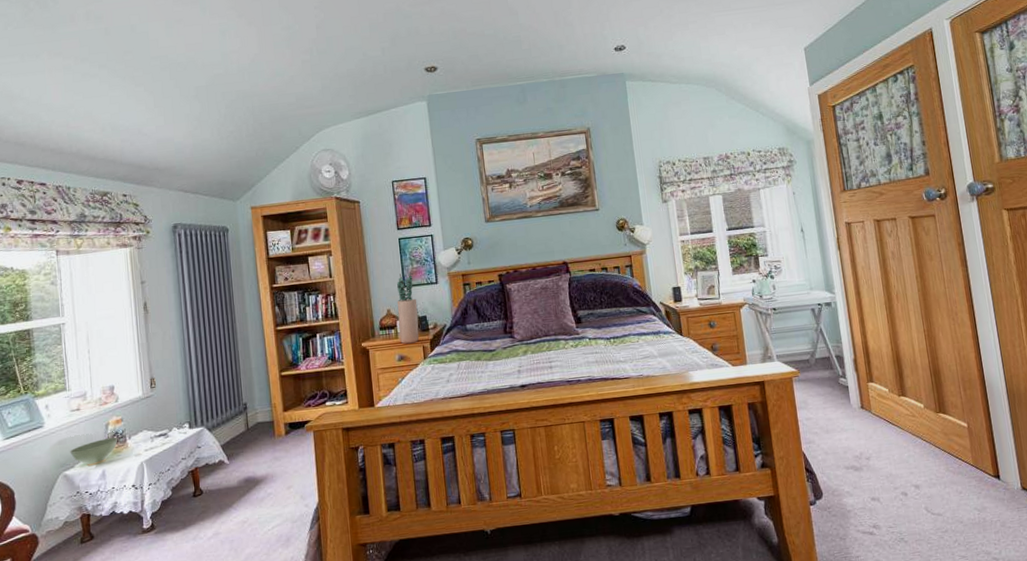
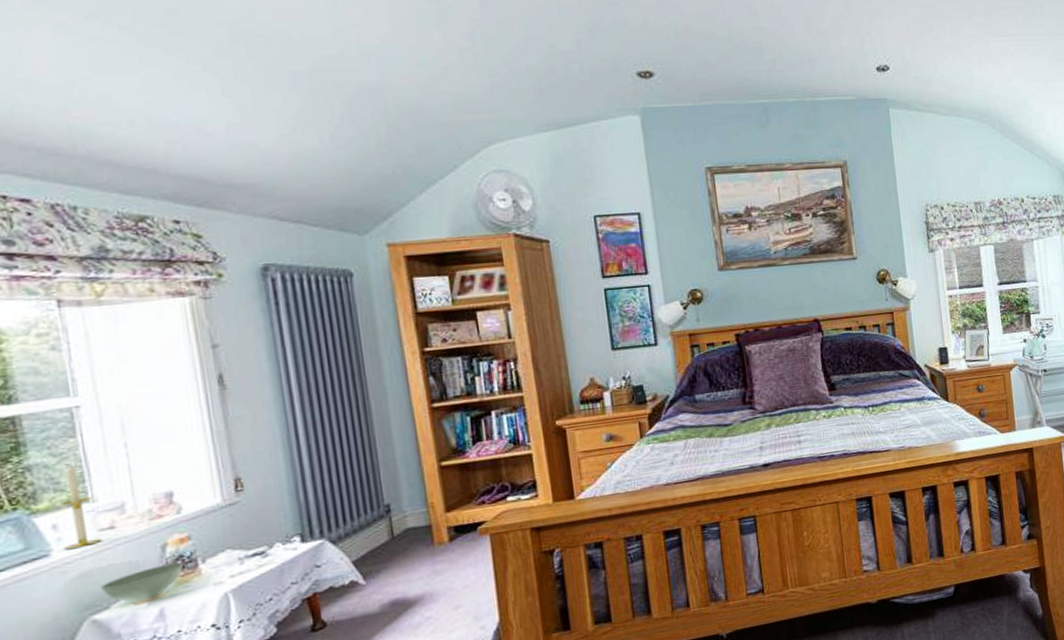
candle: none [50,364,72,424] -> present [59,465,102,551]
vase: present [397,271,420,345] -> none [603,330,634,421]

